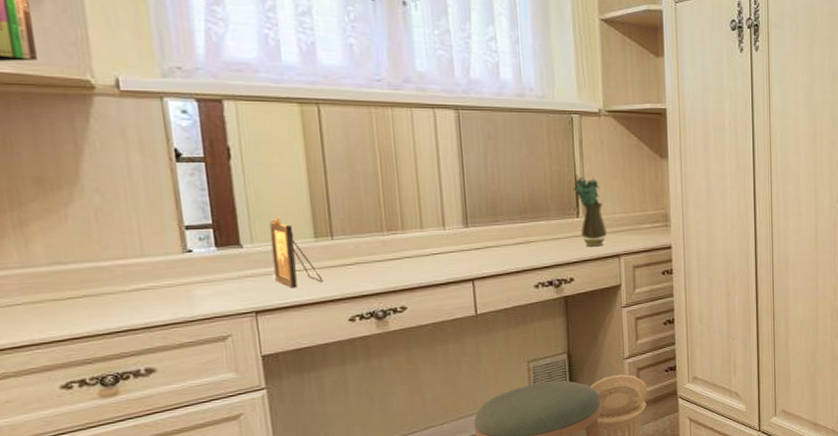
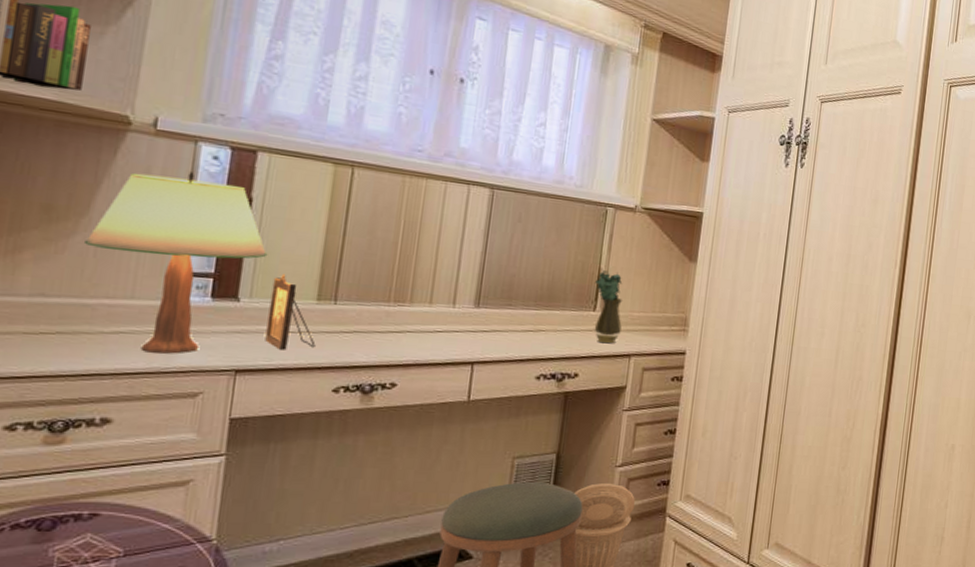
table lamp: none [82,128,258,306] -> present [83,172,268,355]

